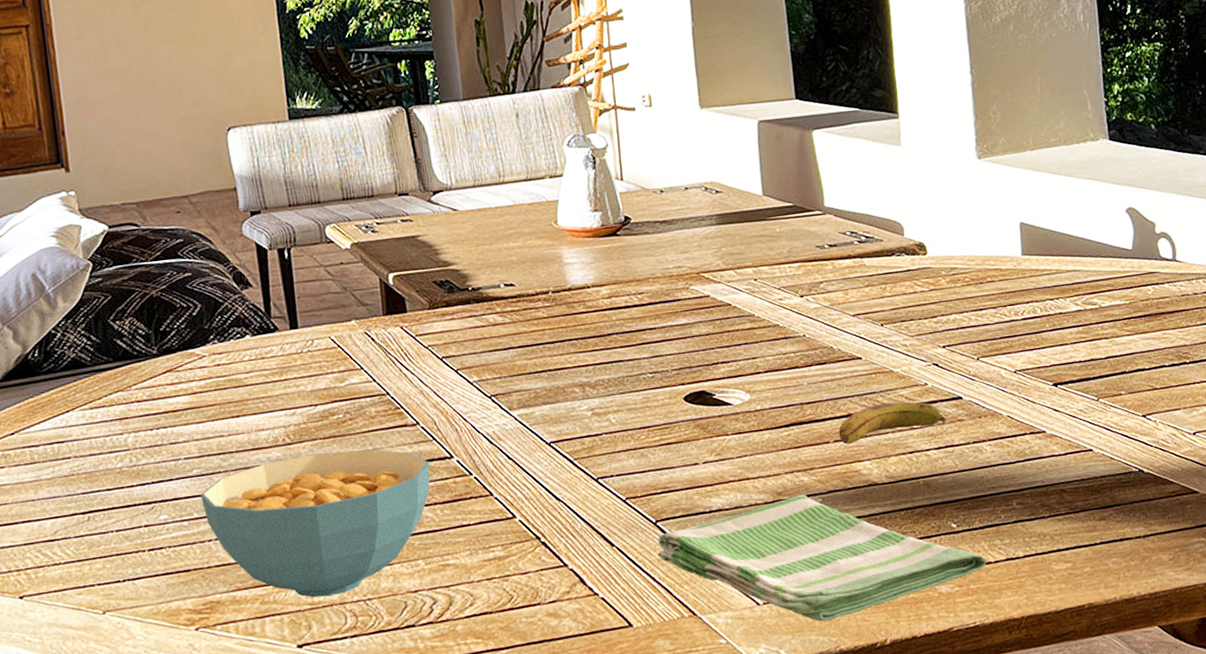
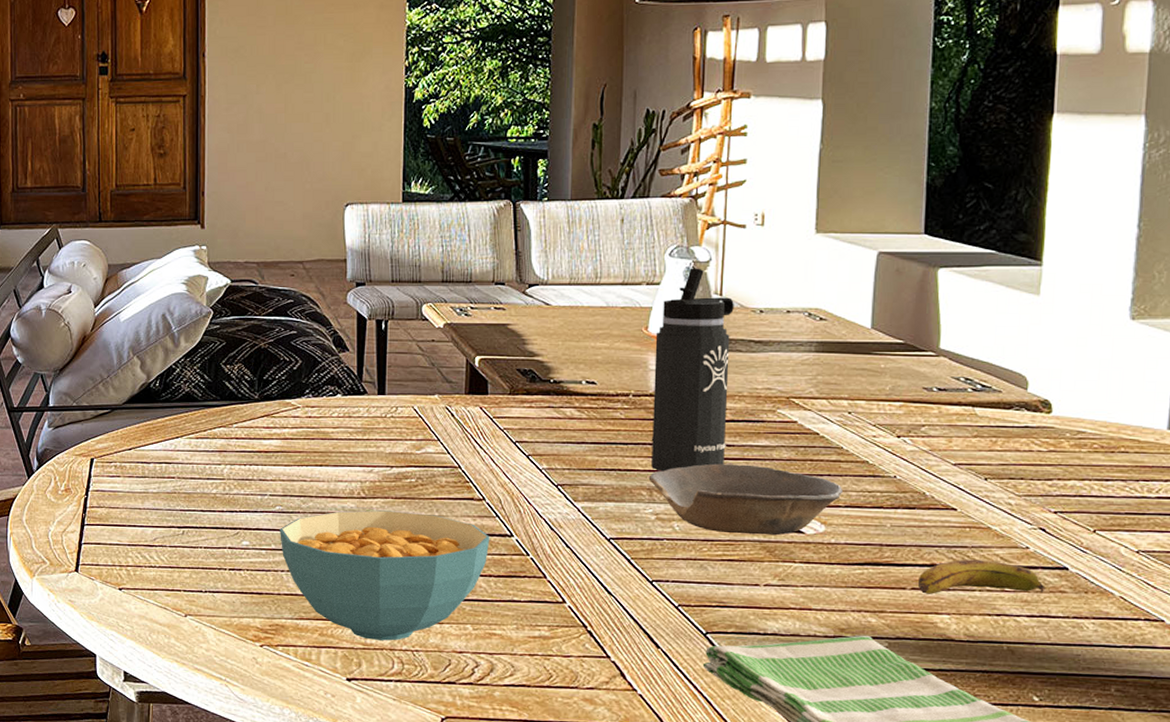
thermos bottle: none [565,155,649,366] -> present [651,268,734,472]
bowl: none [579,344,760,418] -> present [648,463,843,536]

